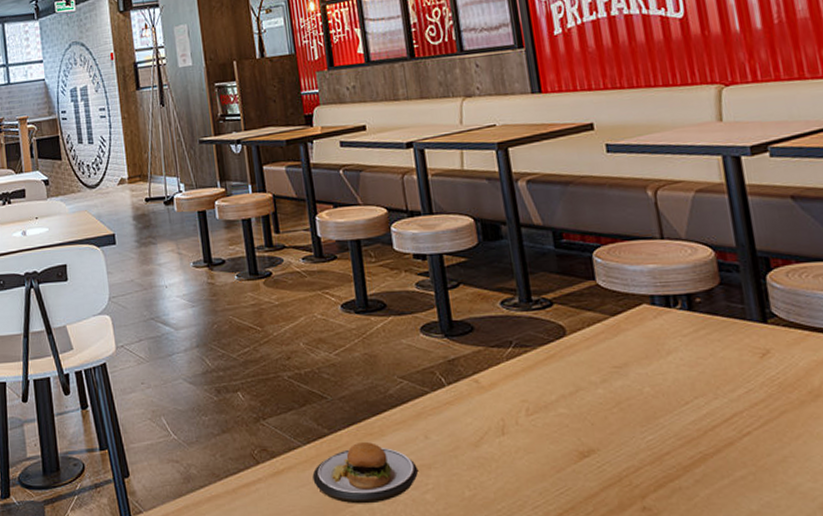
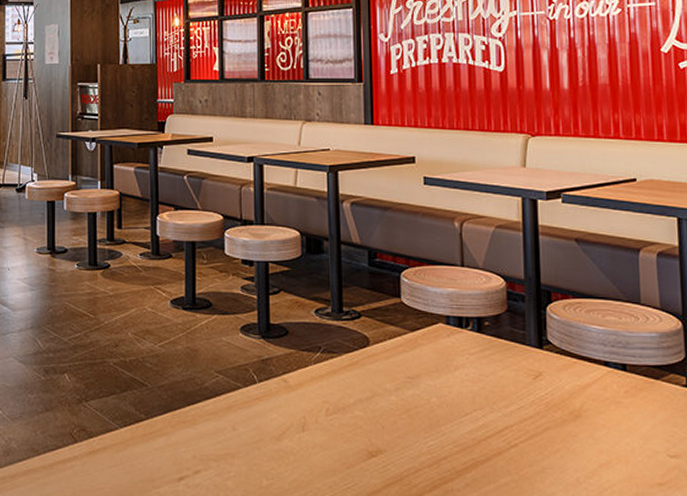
burger: present [312,441,418,504] -> none [125,428,222,487]

